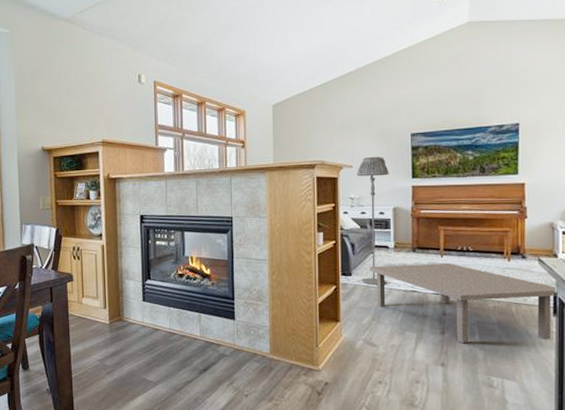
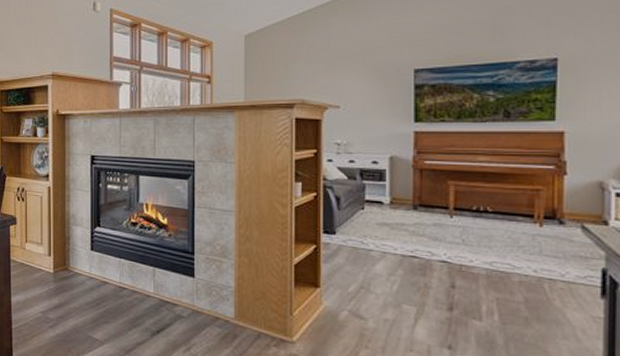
floor lamp: present [356,156,389,285] -> none [344,95,385,247]
coffee table: present [369,262,558,344] -> none [358,224,608,327]

